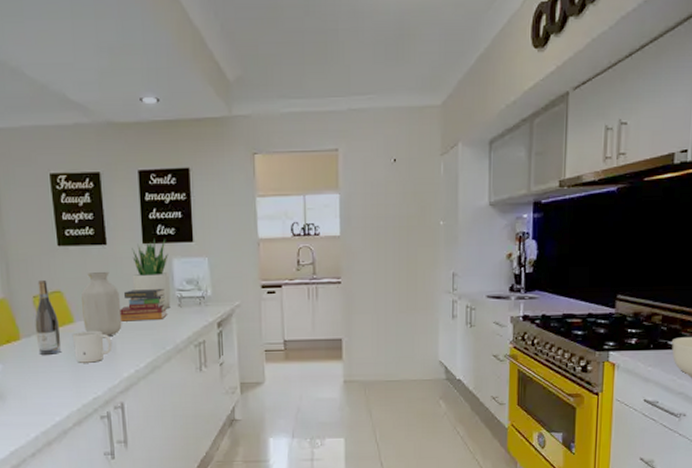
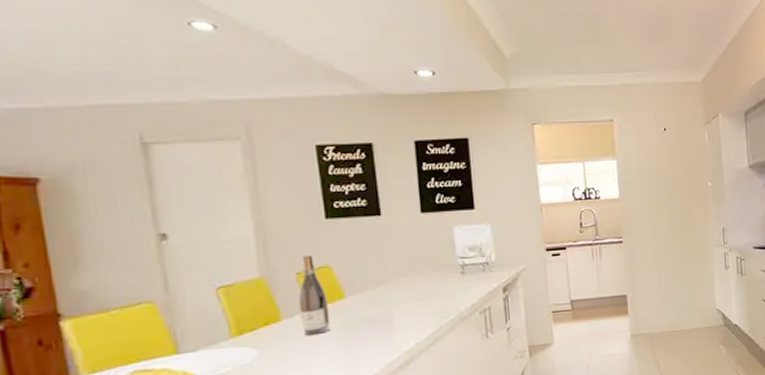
mug: present [72,330,113,363] -> none [343,304,390,341]
vase: present [81,271,122,337] -> none [353,242,400,310]
books: present [120,289,167,322] -> none [397,257,449,293]
planter: present [132,239,171,310] -> none [409,207,453,278]

